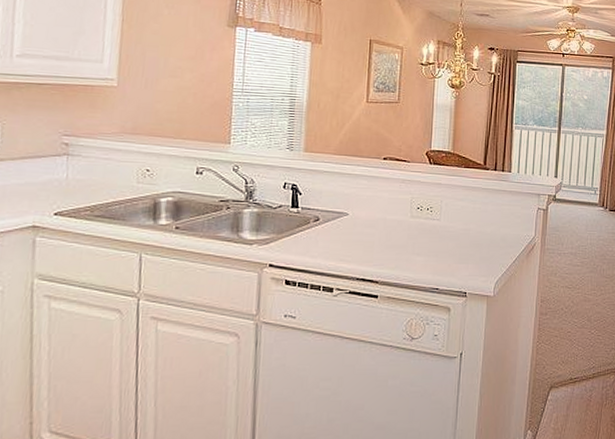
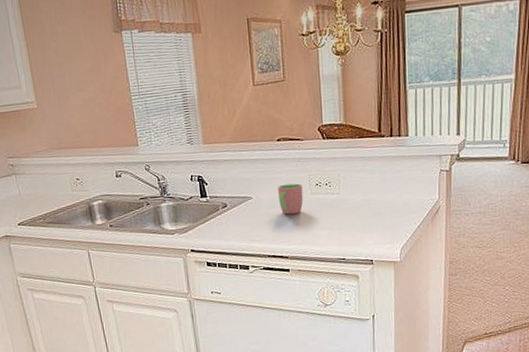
cup: none [376,204,404,236] -> present [277,183,304,215]

